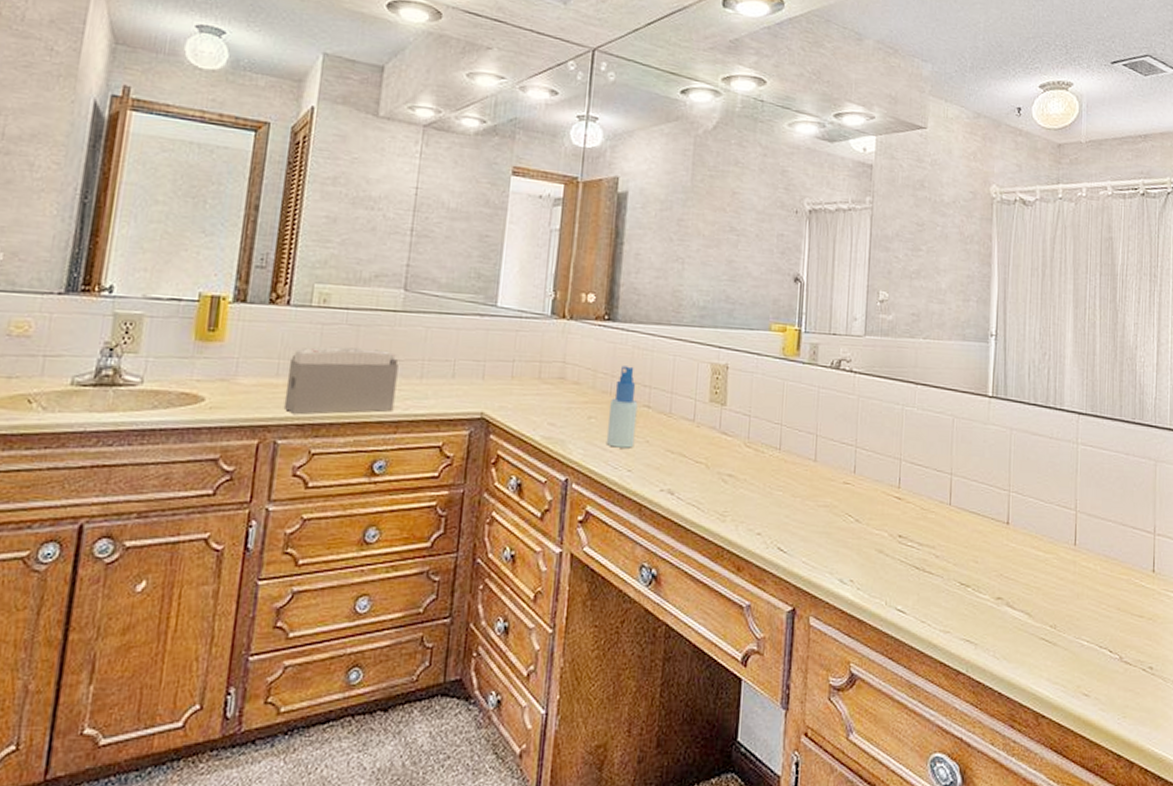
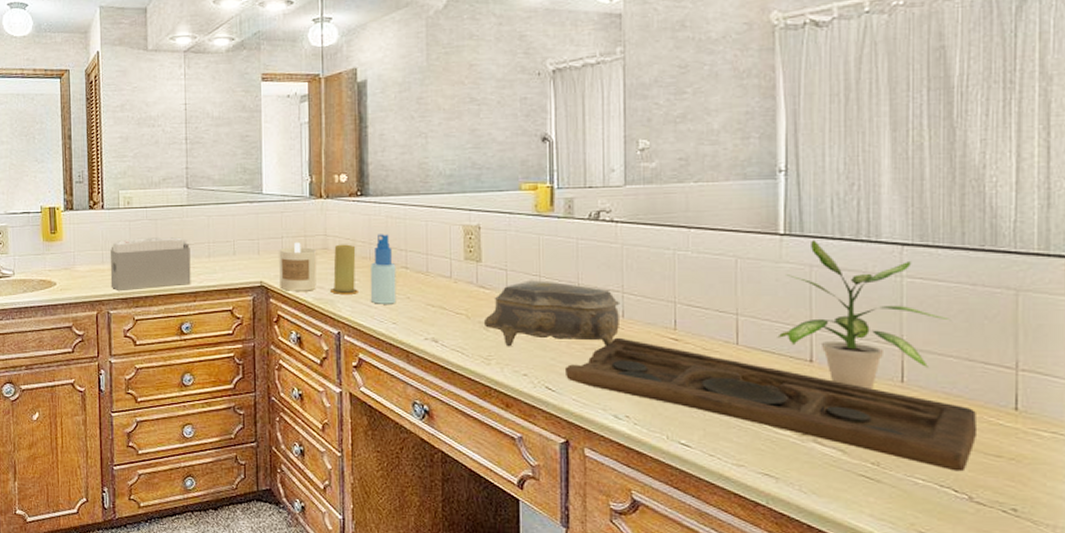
candle: none [504,367,553,428] -> present [278,242,317,291]
candle: none [563,374,597,434] -> present [331,244,358,294]
jewelry box: none [722,429,853,503] -> present [483,280,621,347]
decorative tray: none [797,494,1126,632] -> present [564,337,976,472]
potted plant: none [982,404,1111,552] -> present [777,240,951,390]

